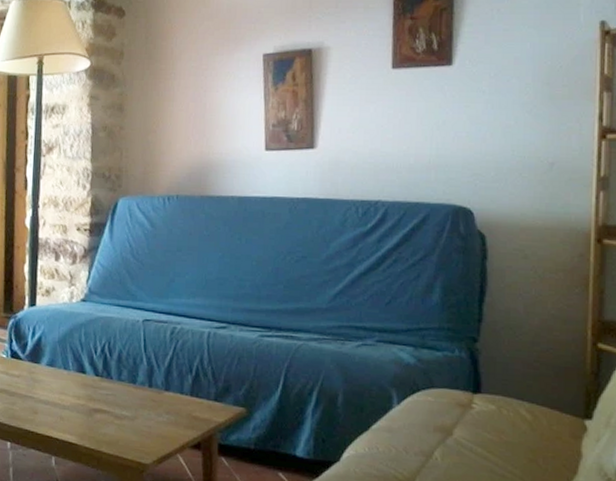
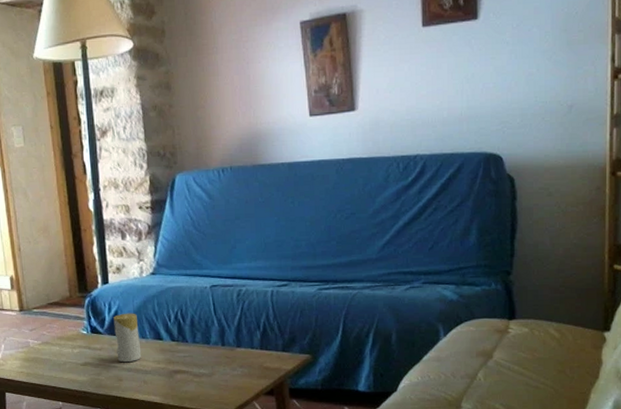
candle: none [35,339,62,395] -> present [113,313,142,363]

